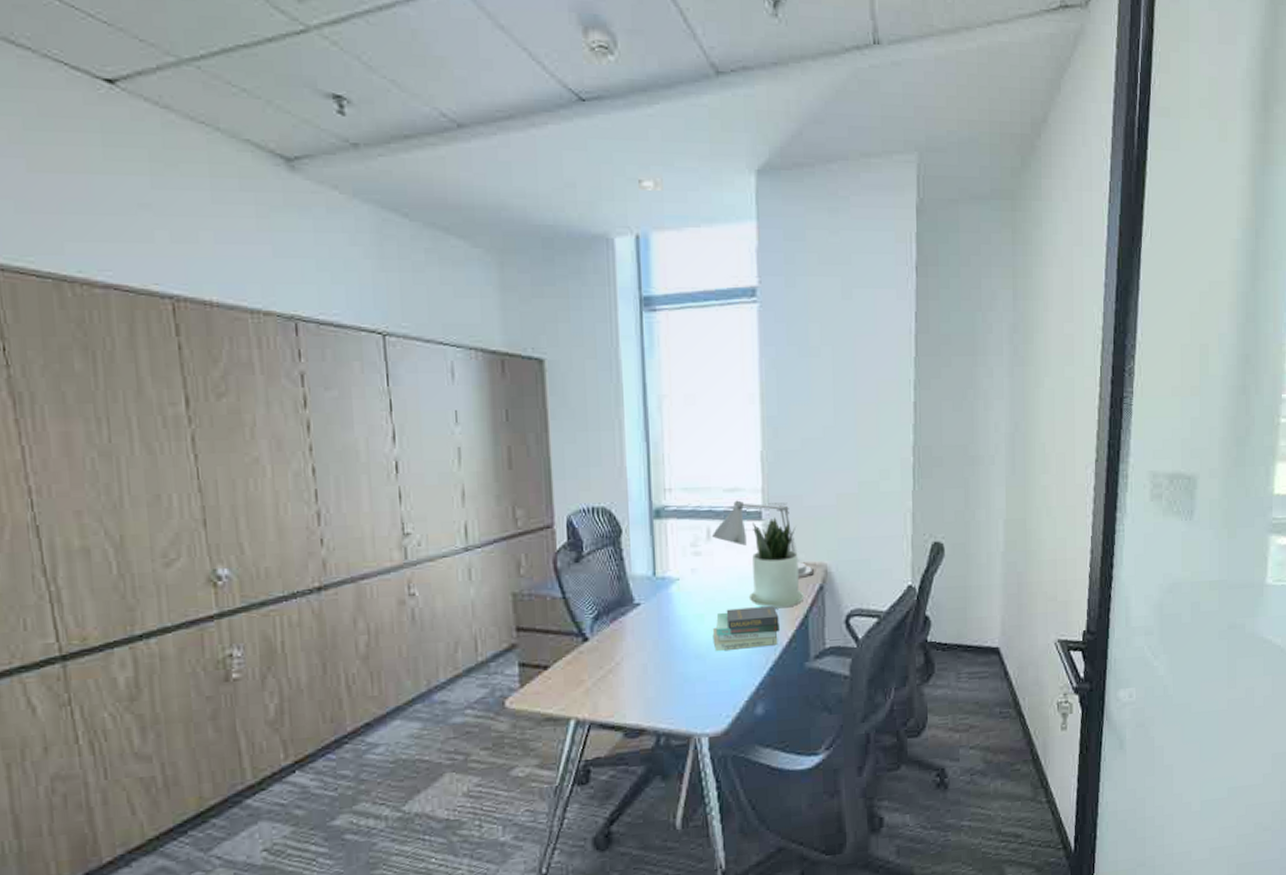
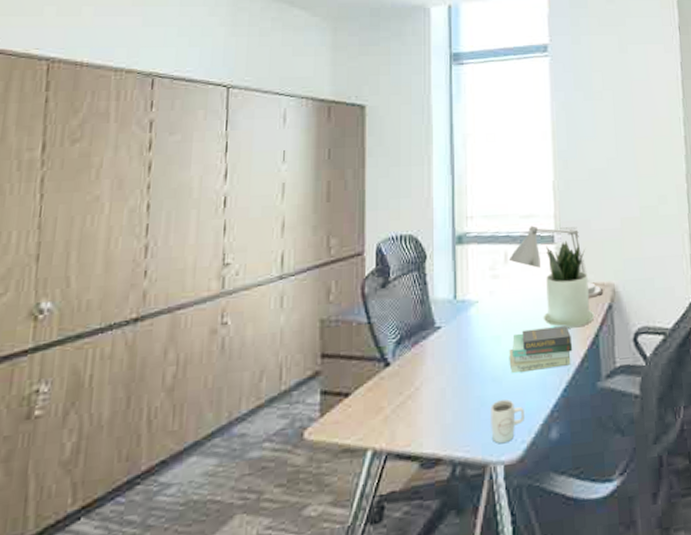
mug: none [694,676,729,718] -> present [490,399,524,444]

